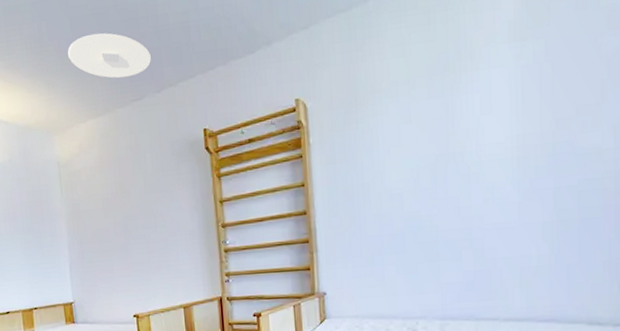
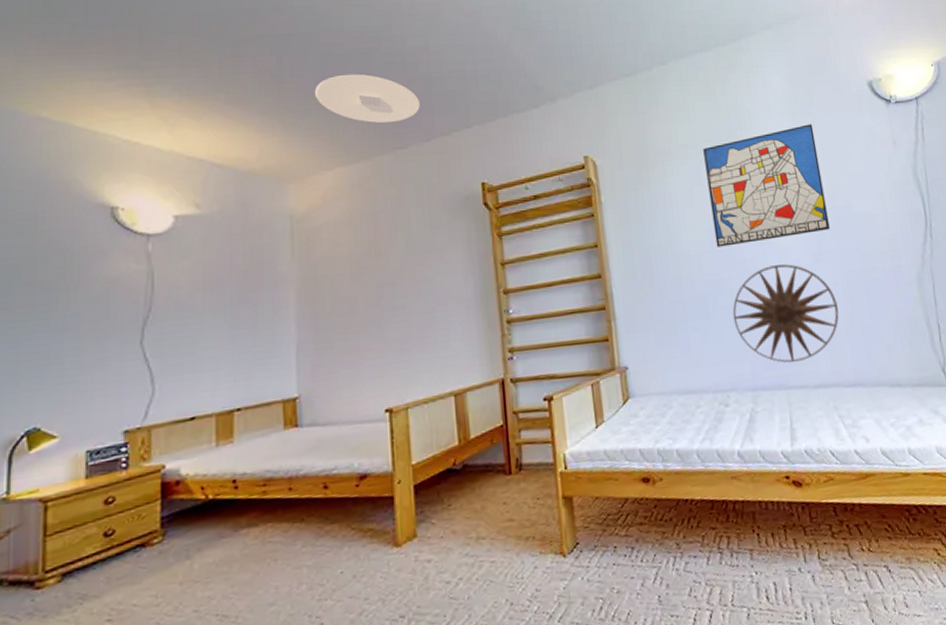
wall art: none [416,49,547,186] -> present [703,124,830,247]
wall art: none [429,202,543,297] -> present [732,264,839,363]

